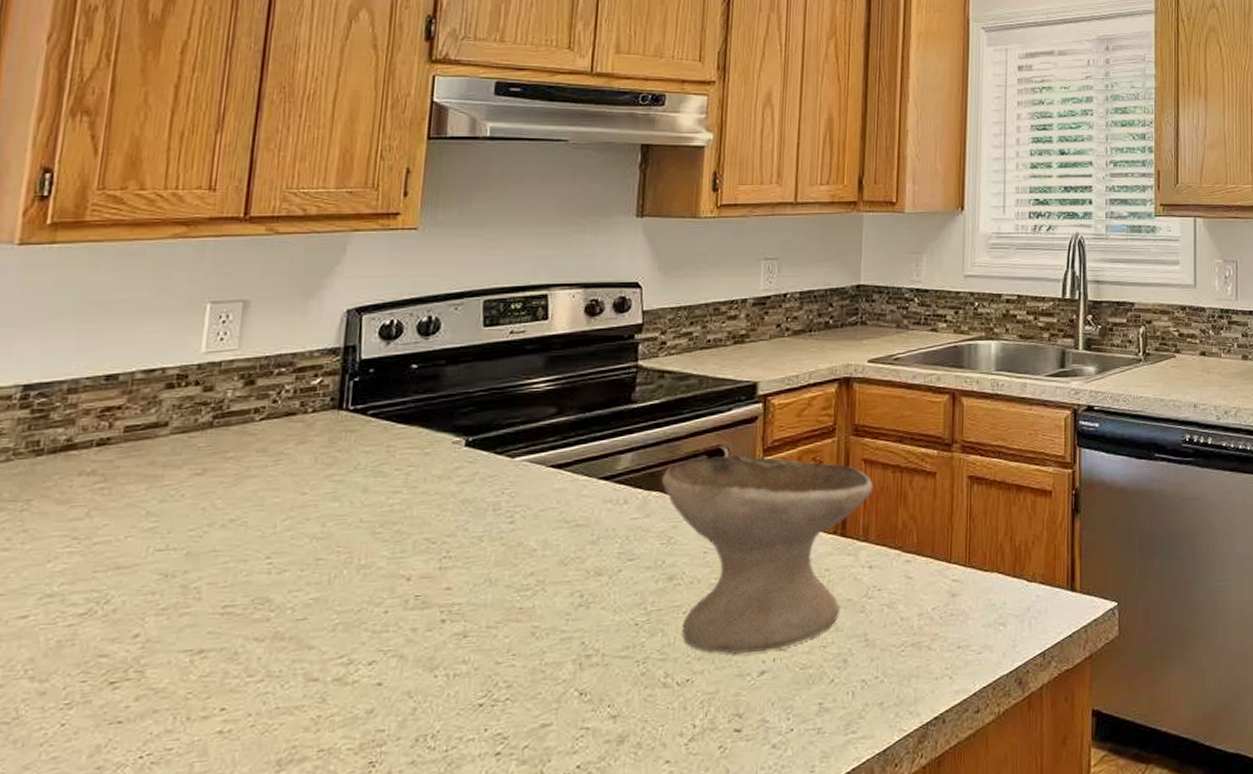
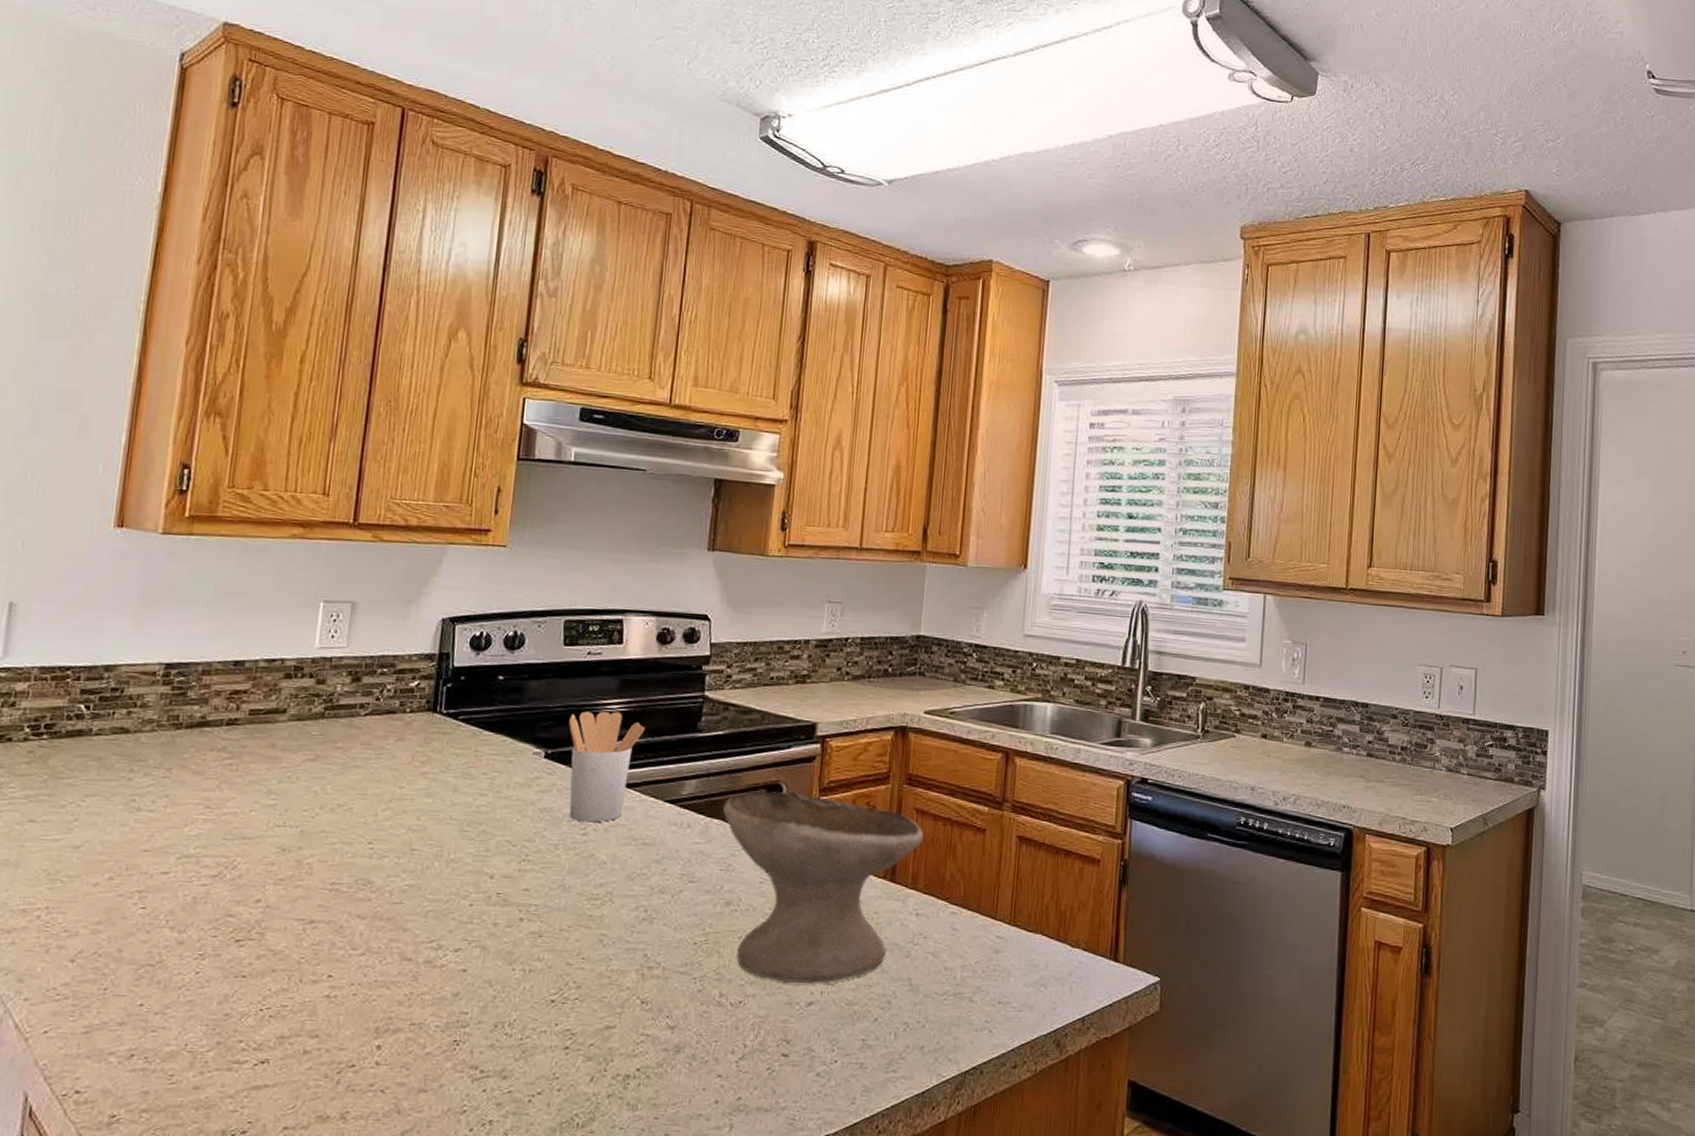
utensil holder: none [491,390,575,510] -> present [569,711,645,823]

